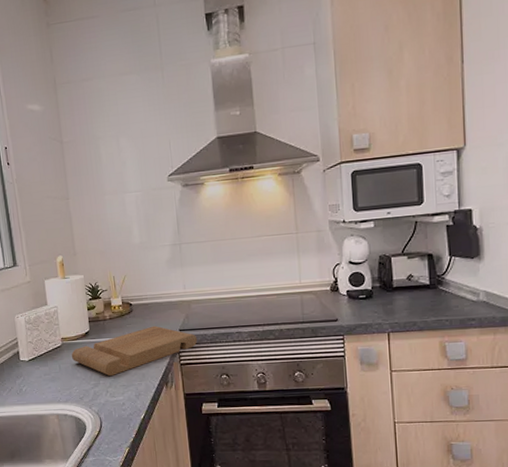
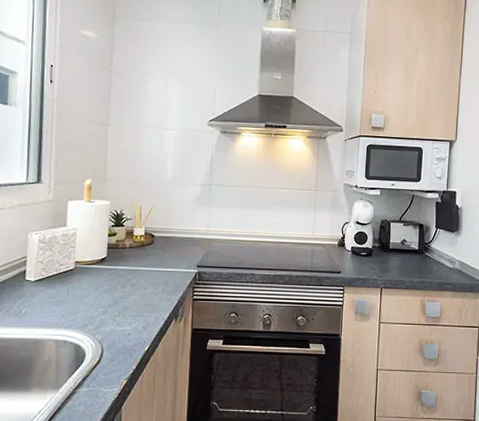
cutting board: present [72,325,198,377] -> none [83,259,213,305]

